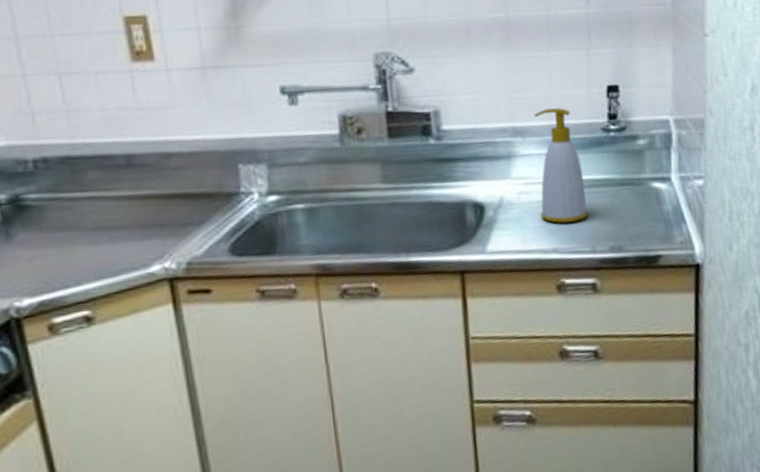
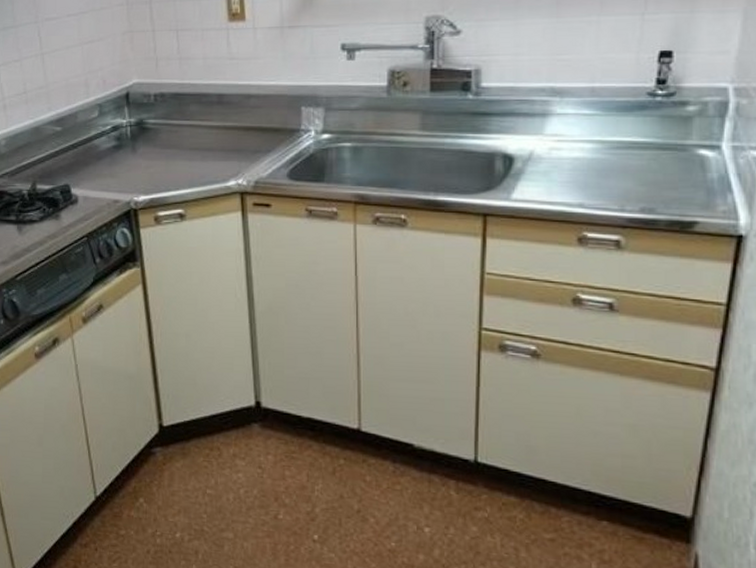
soap bottle: present [534,108,589,224] -> none [569,71,621,180]

